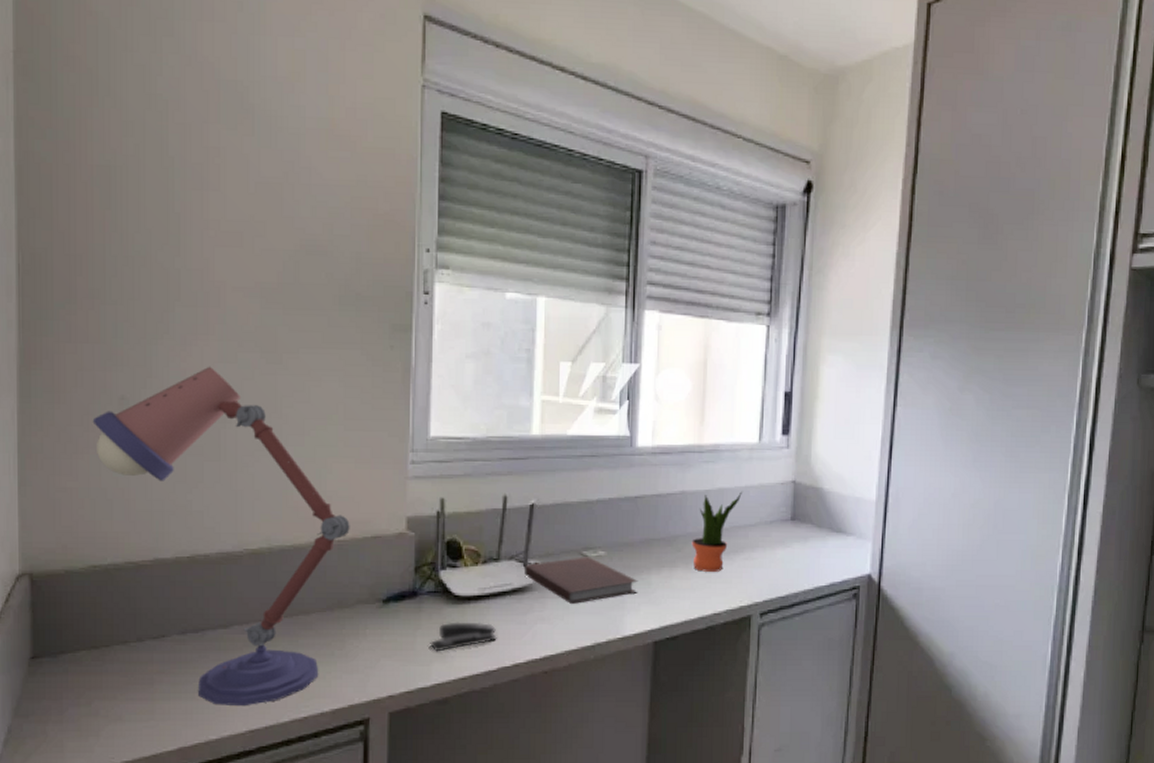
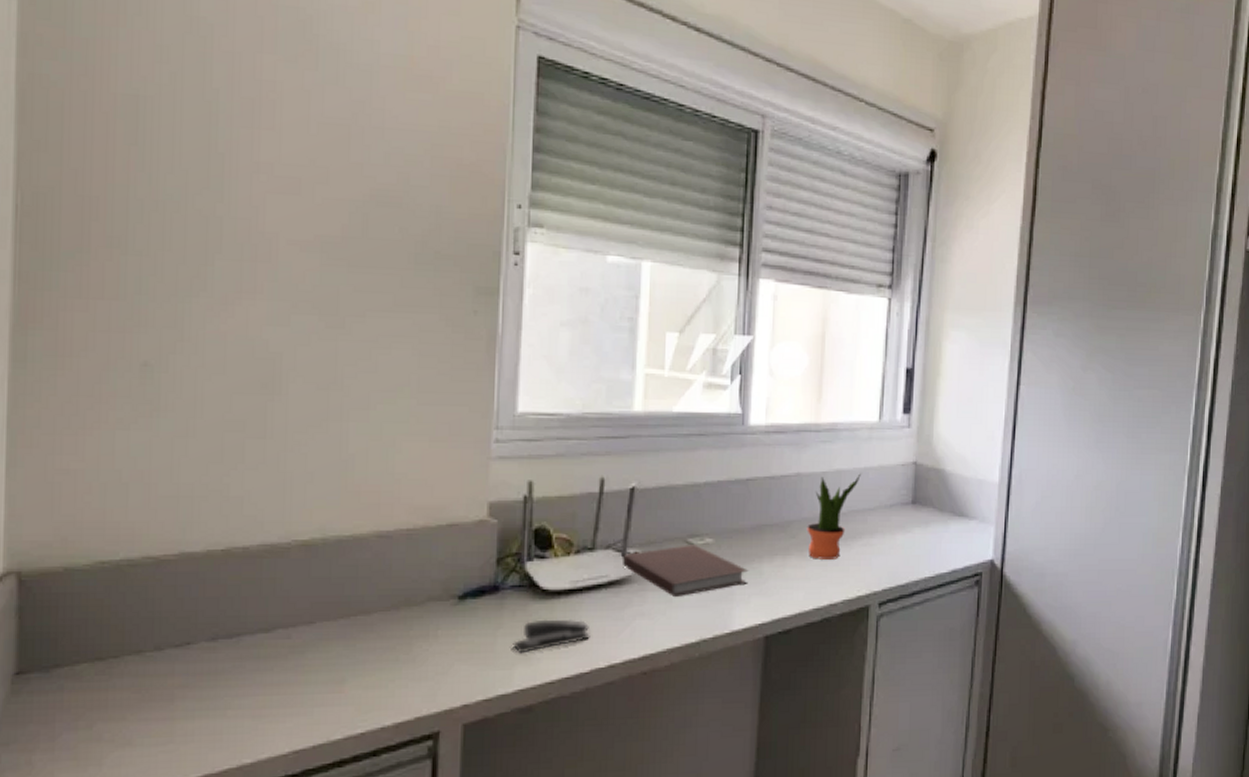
desk lamp: present [92,366,350,707] -> none [106,329,422,724]

